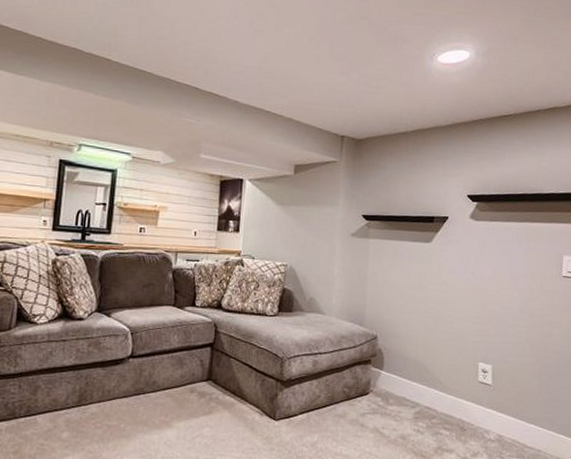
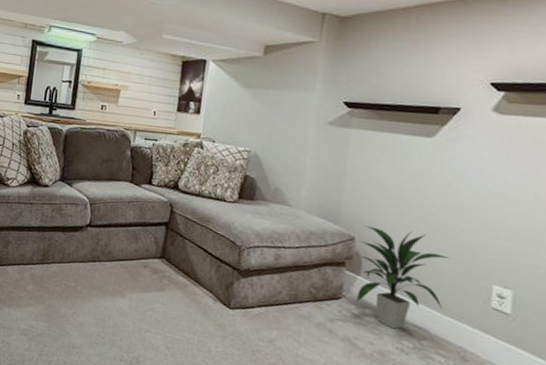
indoor plant: none [380,324,448,414] -> present [357,225,450,330]

